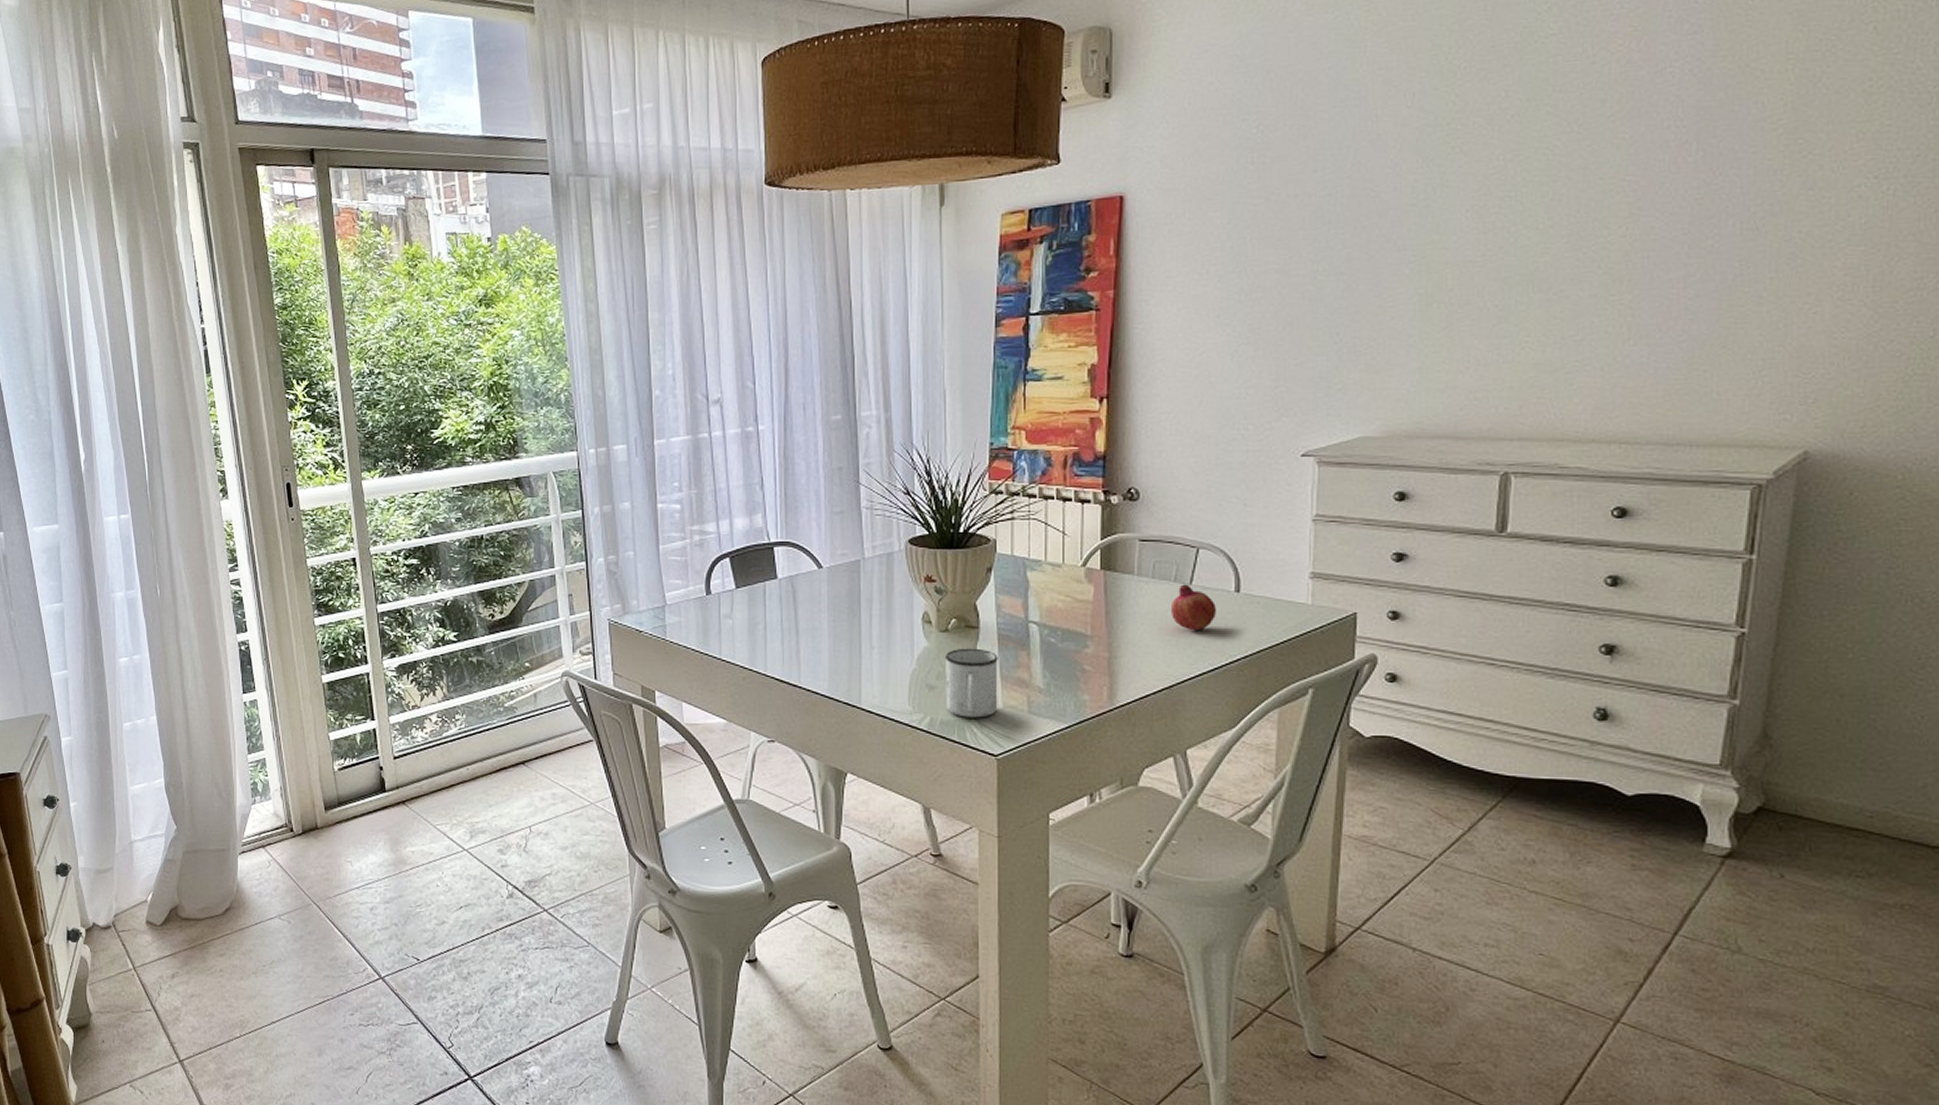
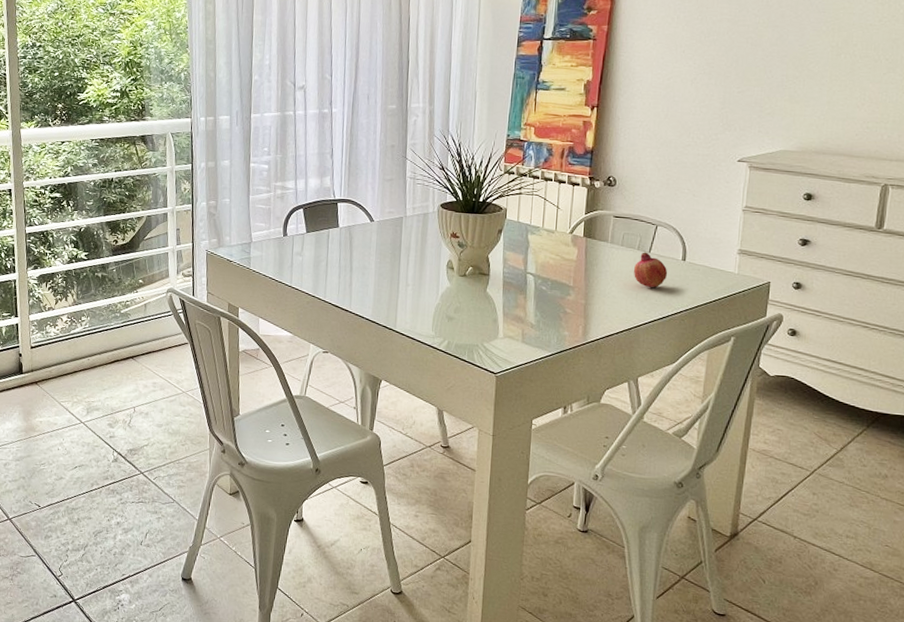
mug: present [944,648,998,718] -> none [460,290,502,344]

